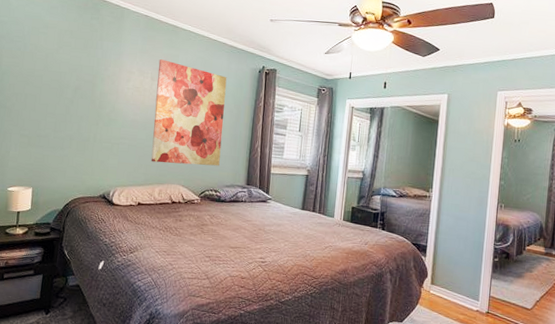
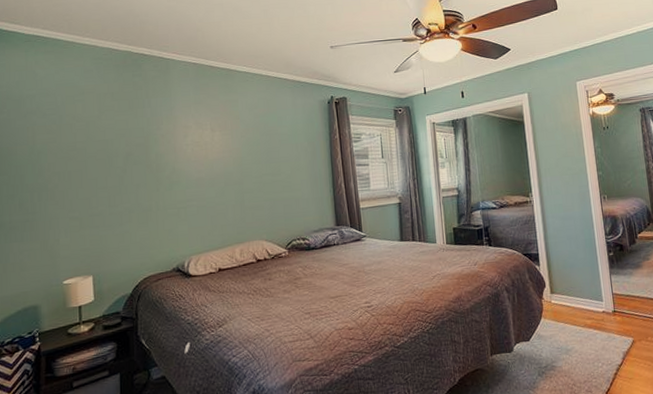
wall art: present [151,59,227,166] -> none [216,107,303,220]

